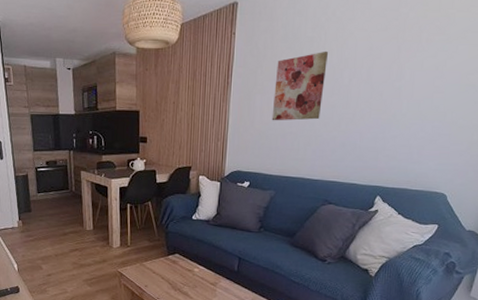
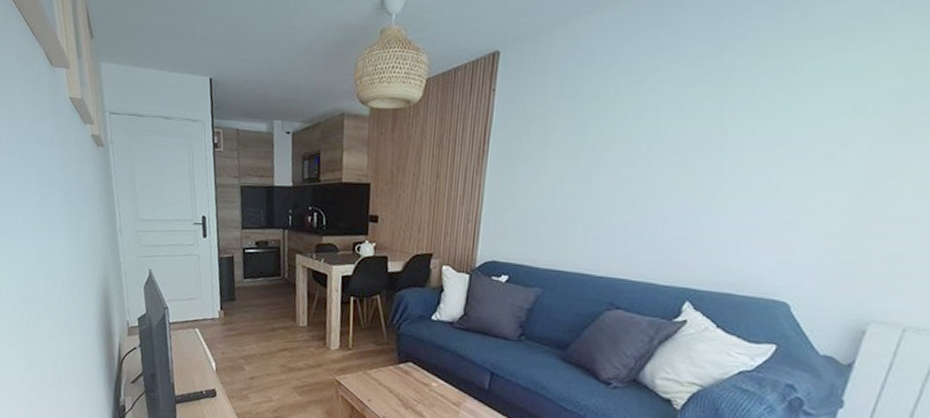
wall art: present [271,51,328,121] -> none [540,110,619,200]

